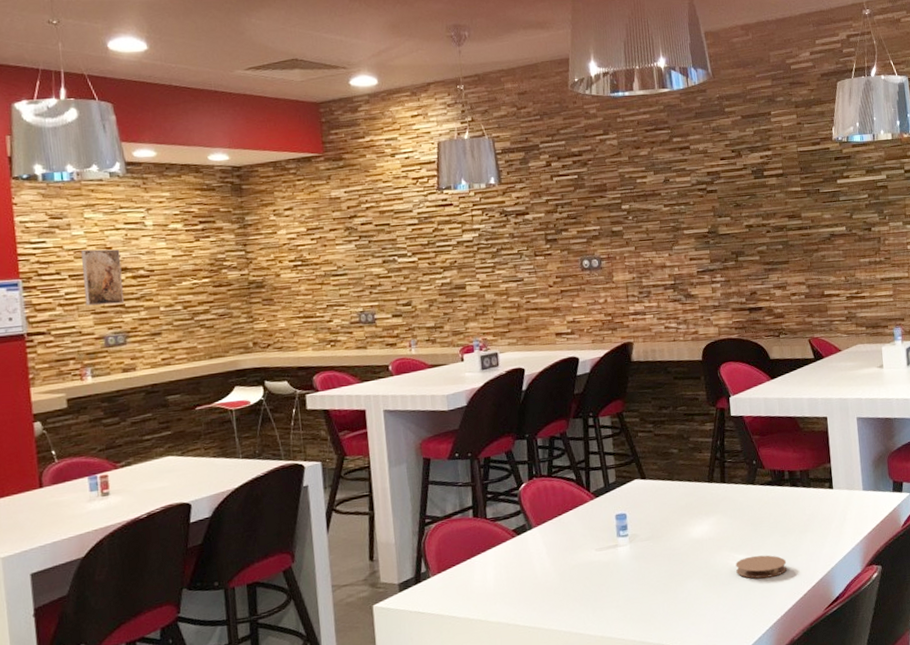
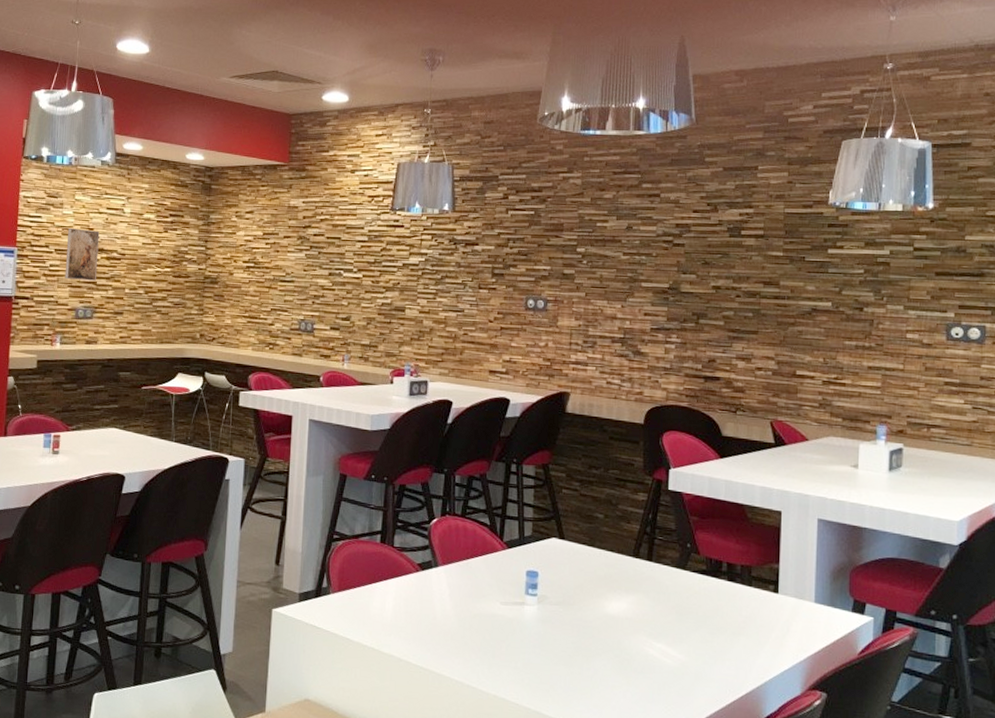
coaster: present [735,555,787,579] -> none [652,647,712,677]

